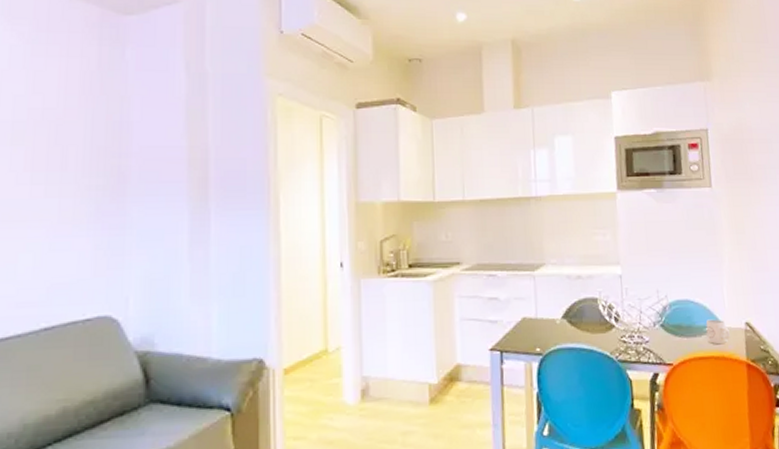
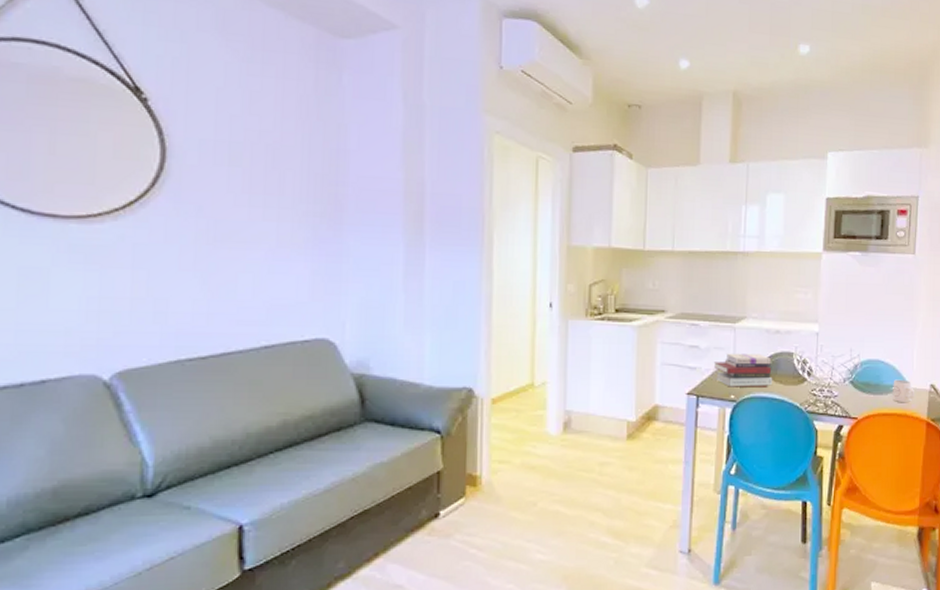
books: none [516,301,580,340] -> present [714,353,773,387]

